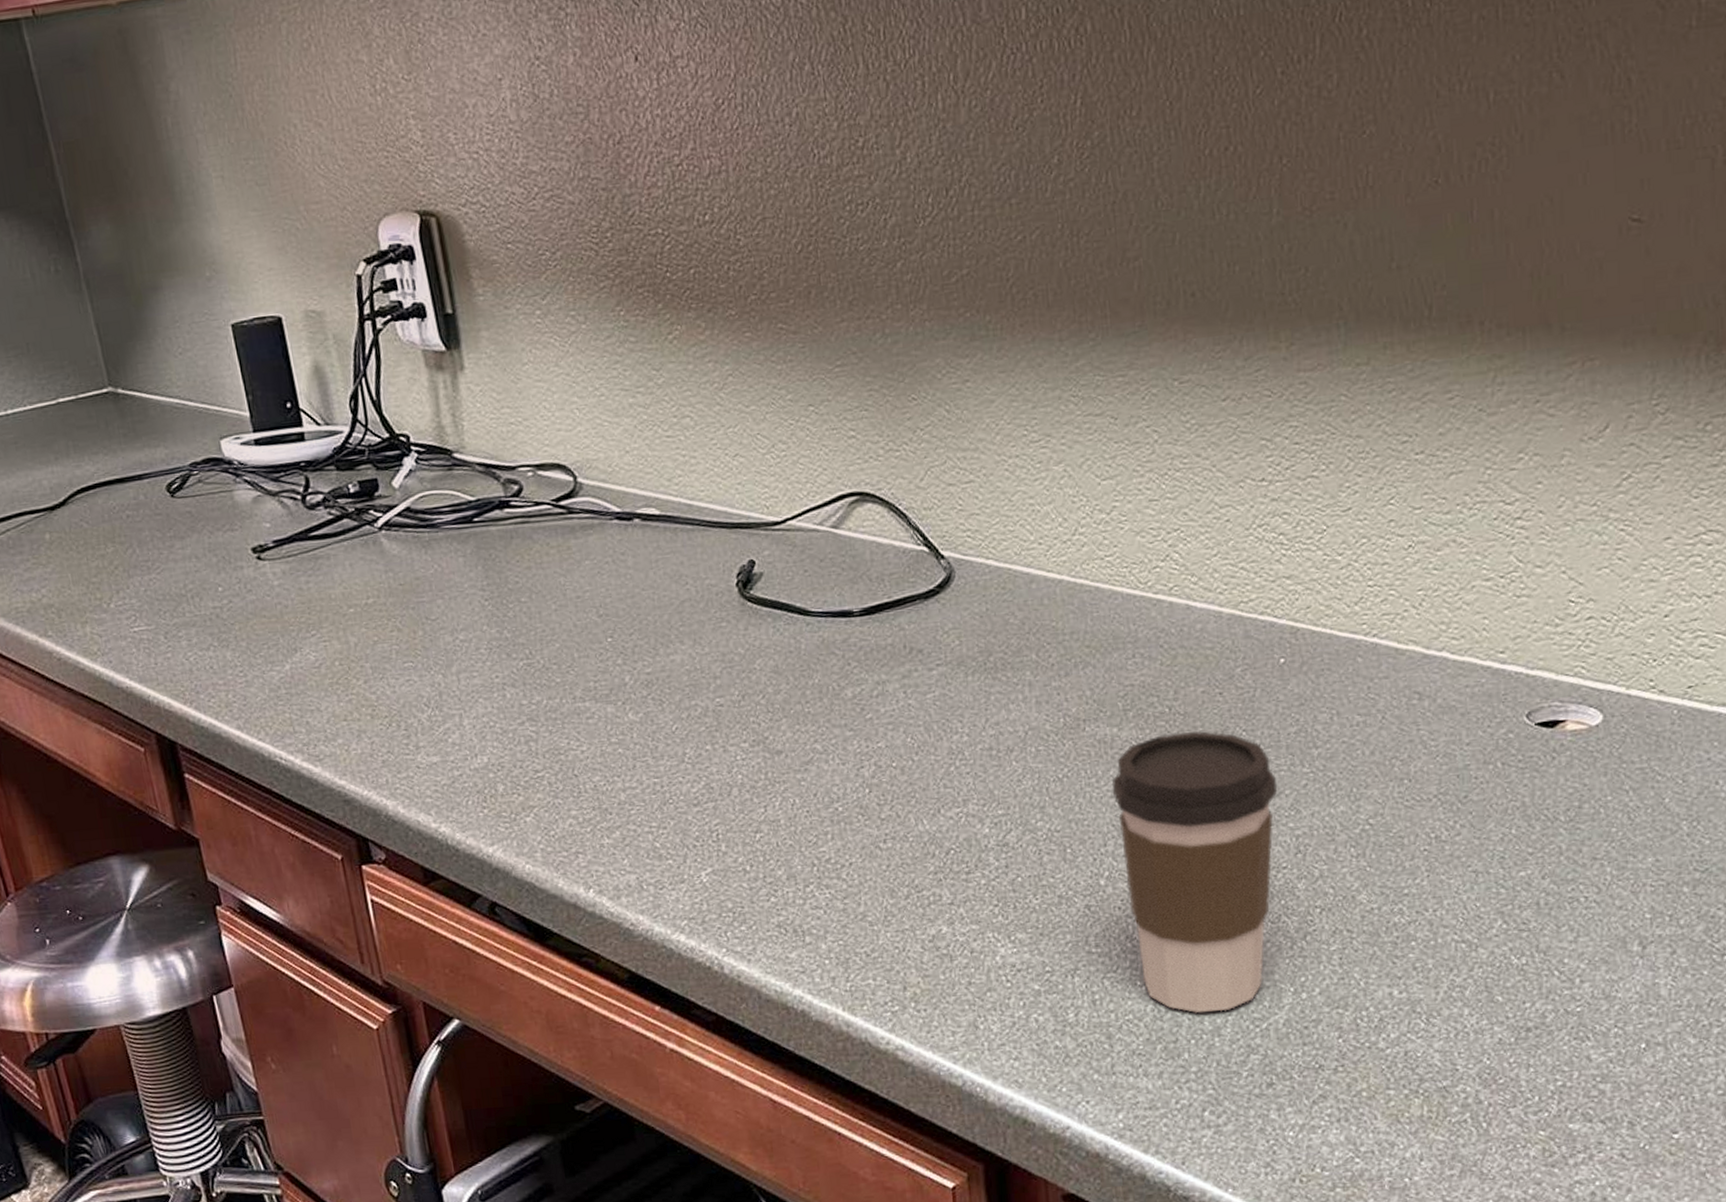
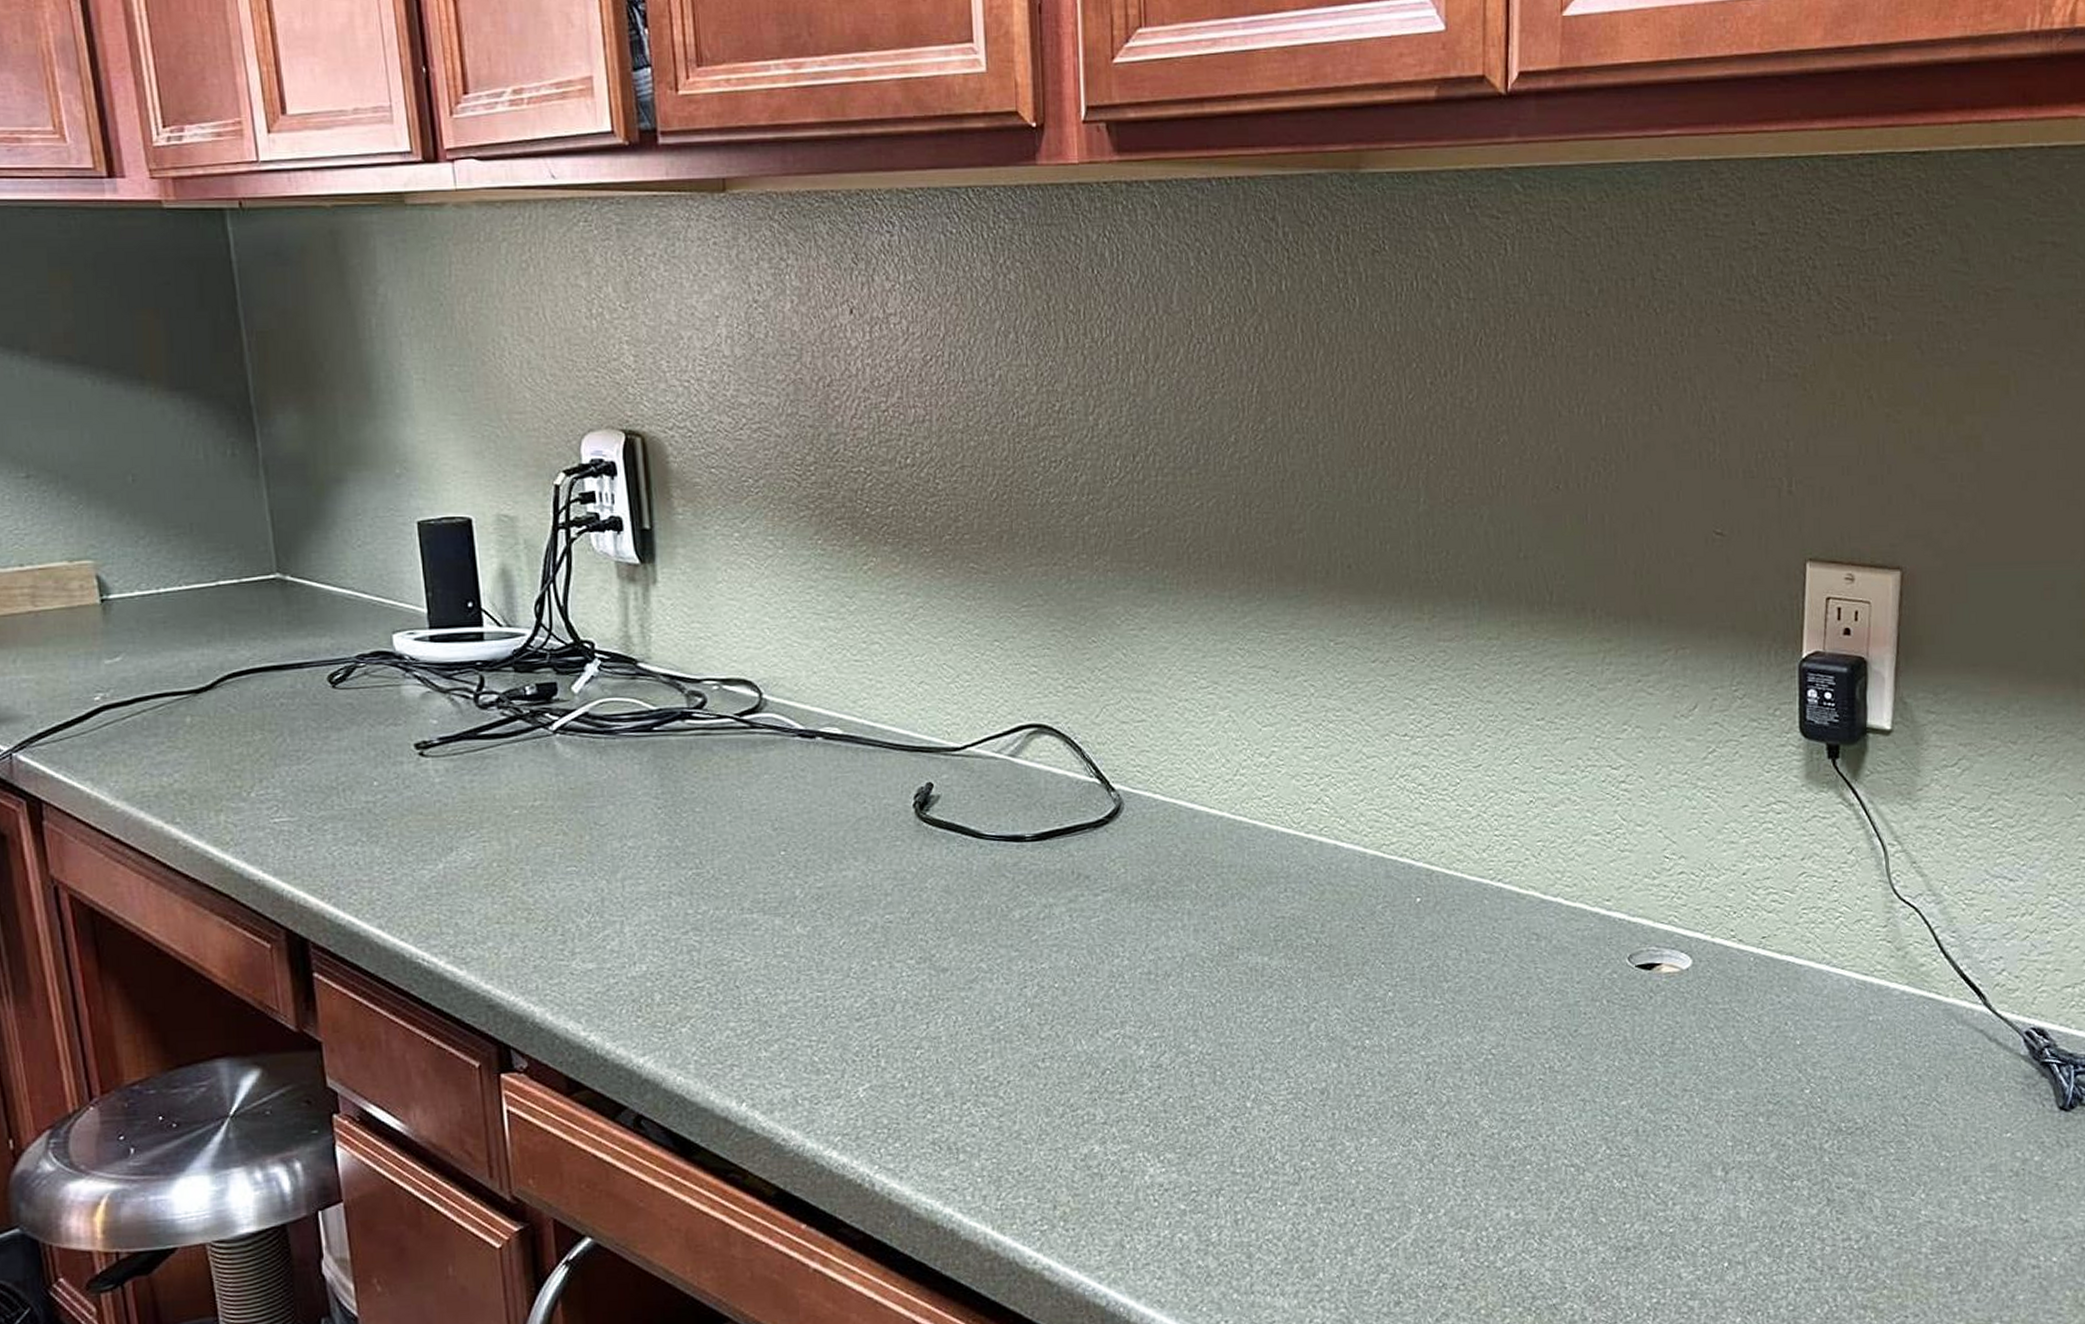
coffee cup: present [1111,731,1278,1014] -> none [1261,963,1412,1234]

